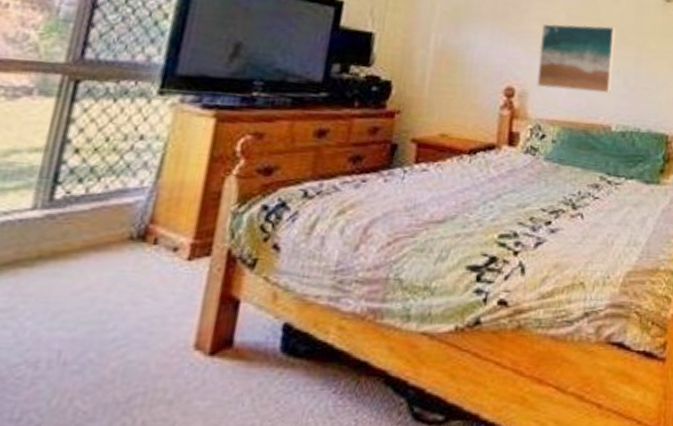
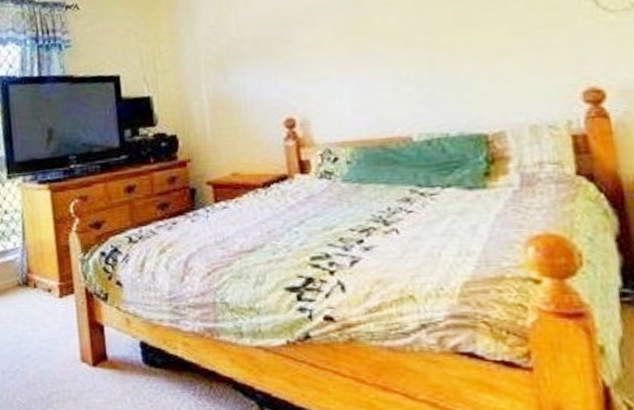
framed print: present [537,24,616,94] -> none [309,33,404,113]

